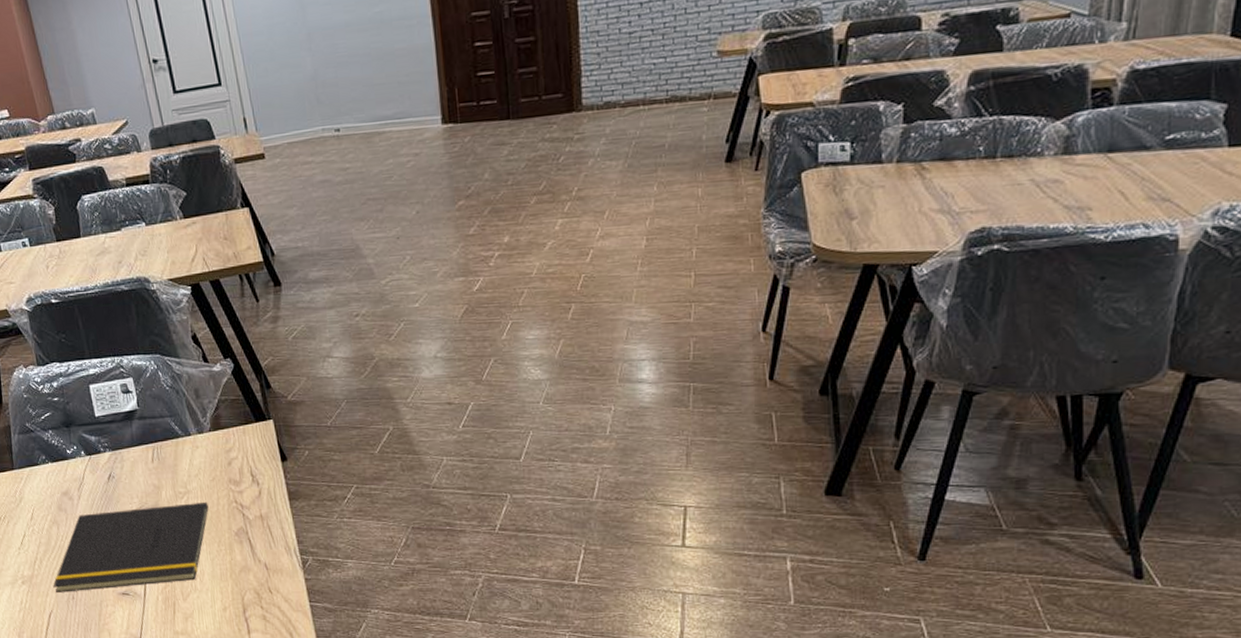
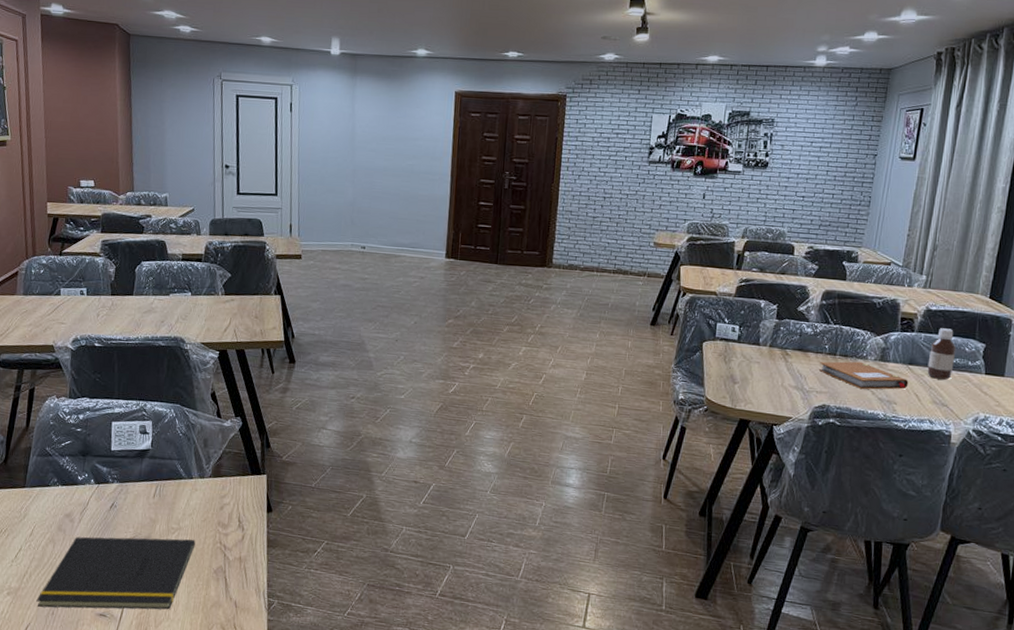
notebook: none [971,160,1109,199] -> present [818,361,909,390]
bottle: none [1136,91,1181,166] -> present [927,328,957,380]

